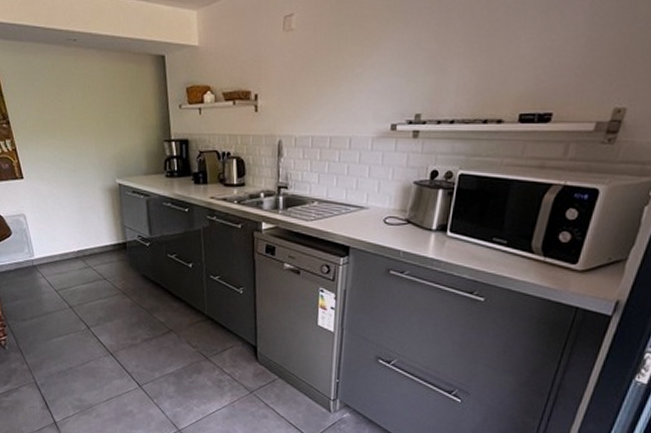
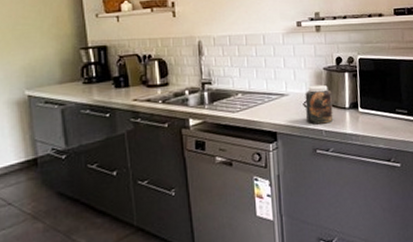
jar: none [385,200,418,244] -> present [305,84,334,125]

